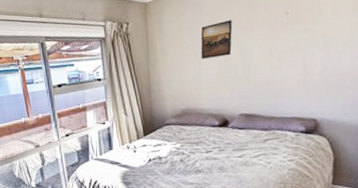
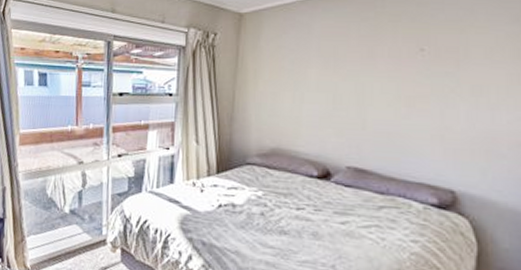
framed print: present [201,20,233,59] -> none [303,48,348,90]

